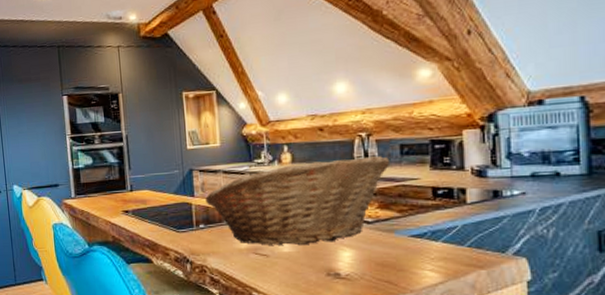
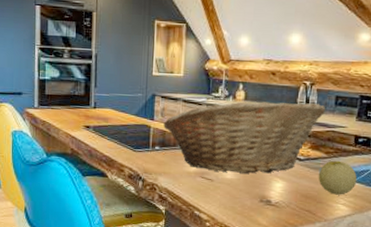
apple: none [393,219,444,260] -> present [318,160,357,195]

